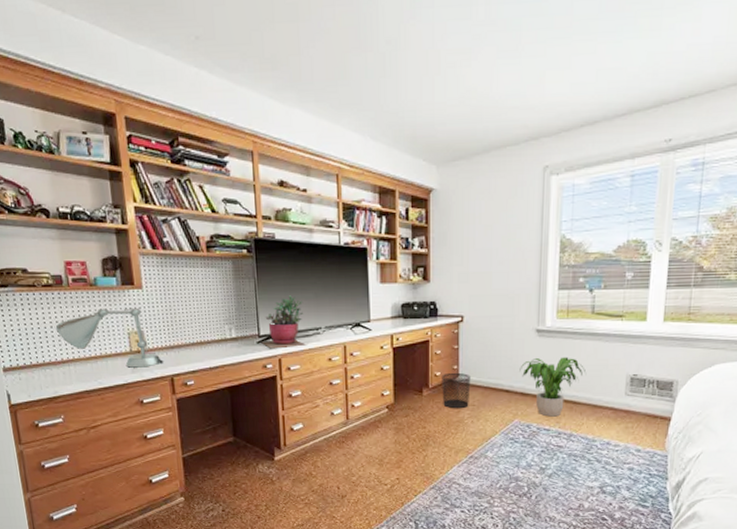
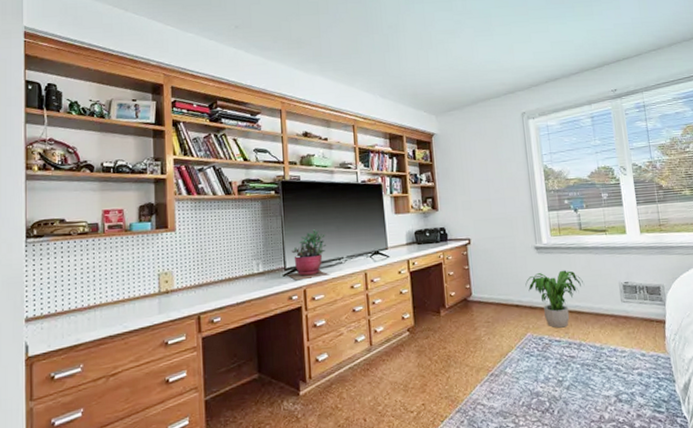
desk lamp: present [55,307,164,368] -> none [86,249,192,309]
waste bin: present [442,372,471,409] -> none [456,291,484,327]

